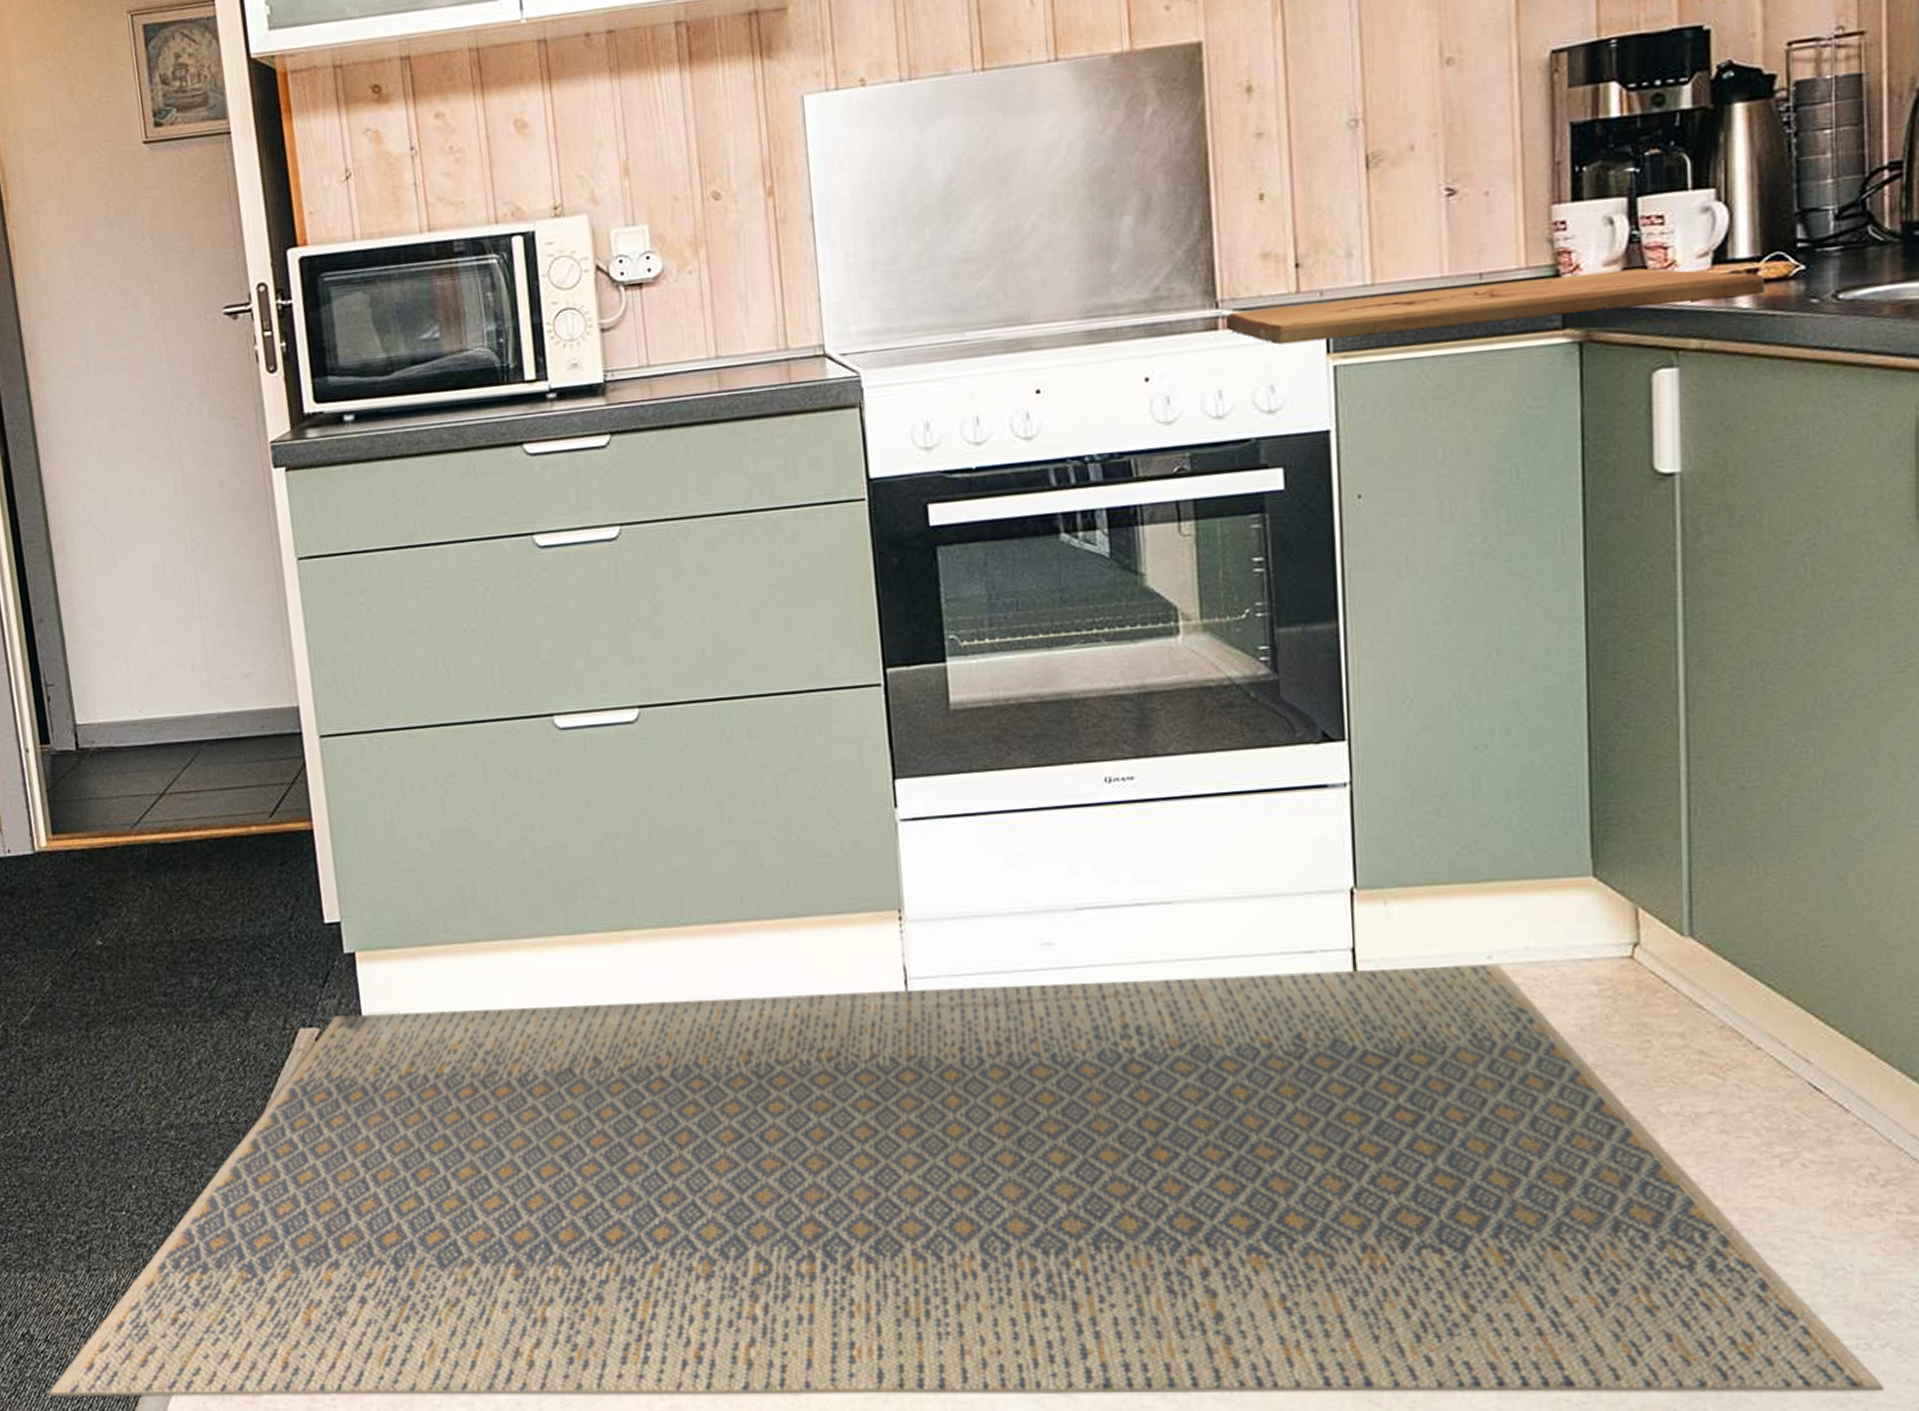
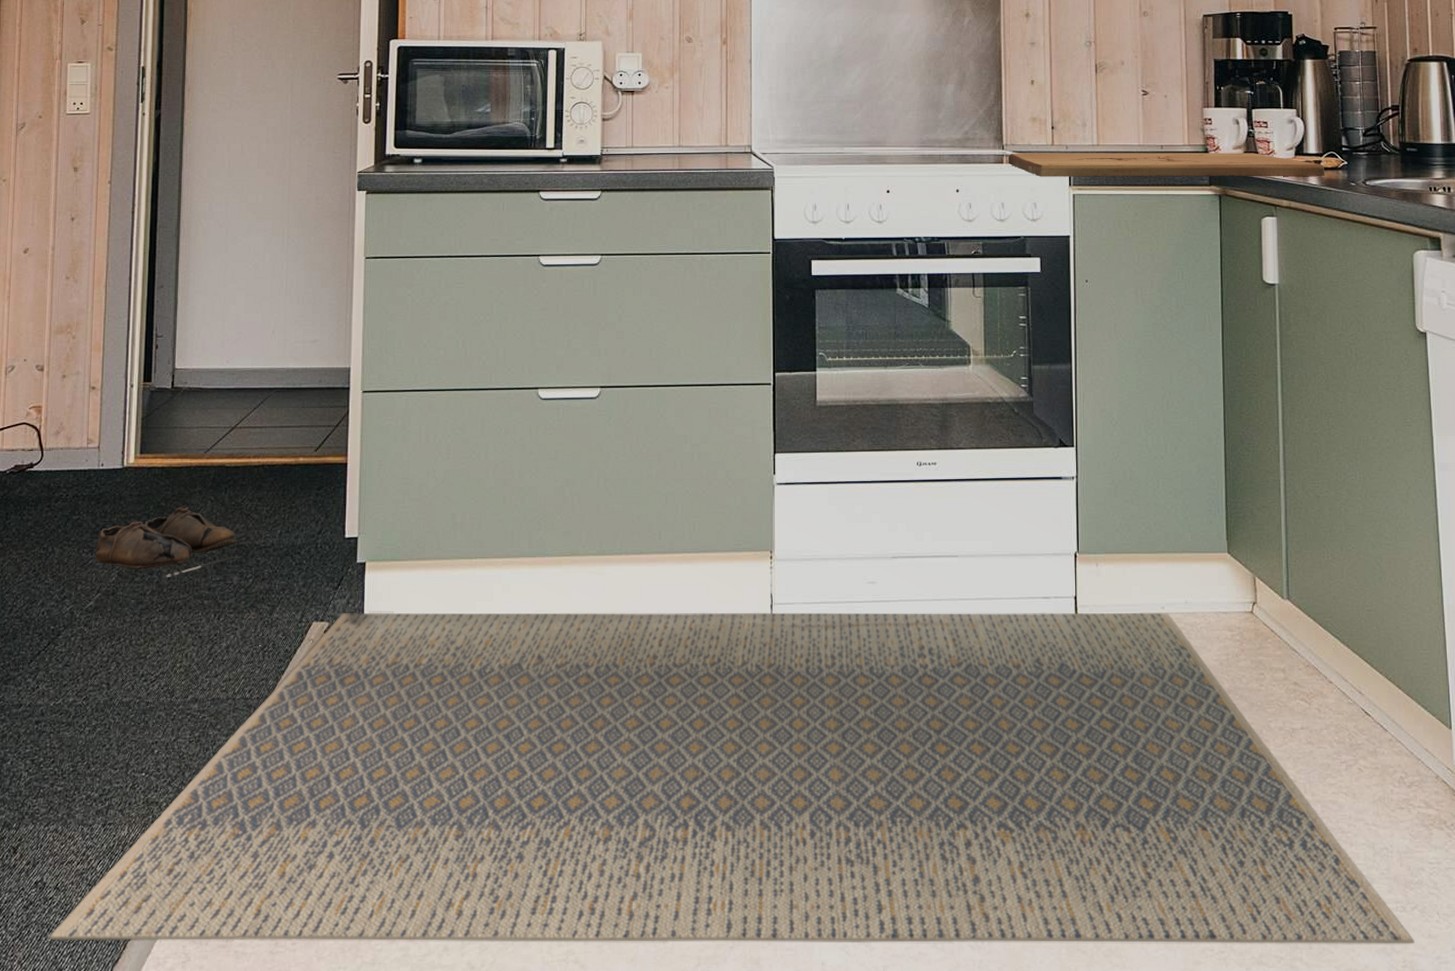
shoe: none [19,896,195,984] -> present [94,507,240,578]

